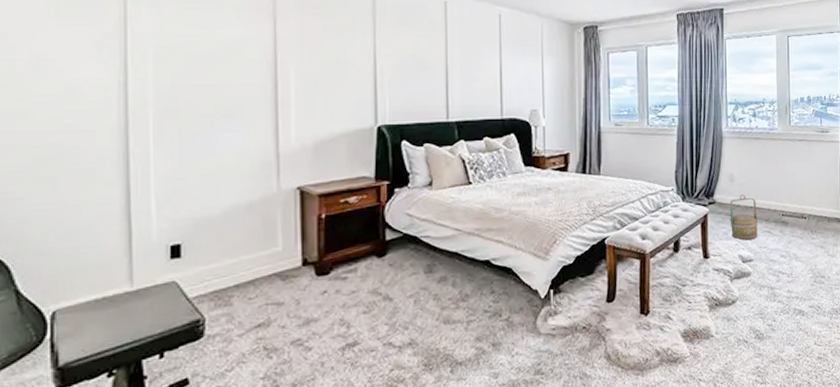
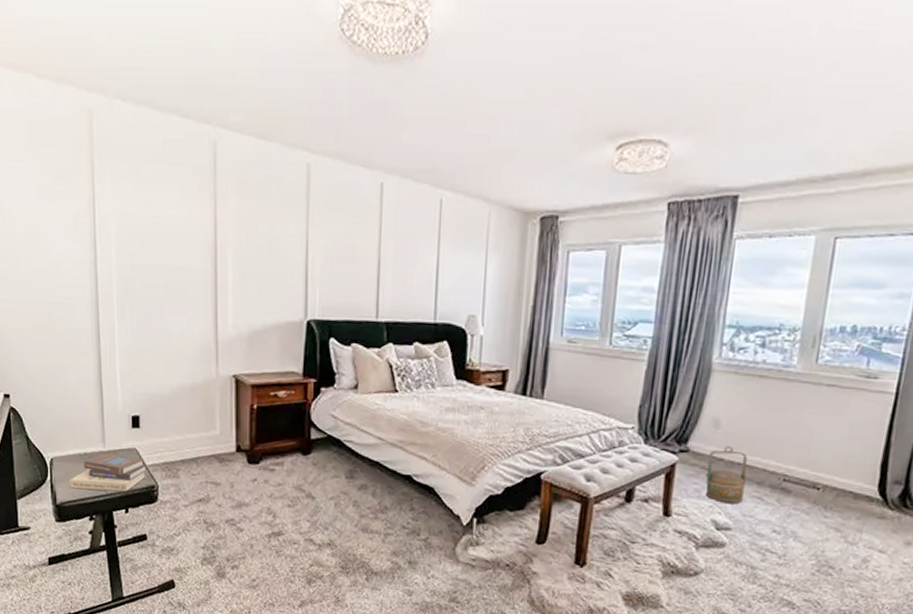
books: none [80,291,189,343] -> present [70,452,146,492]

